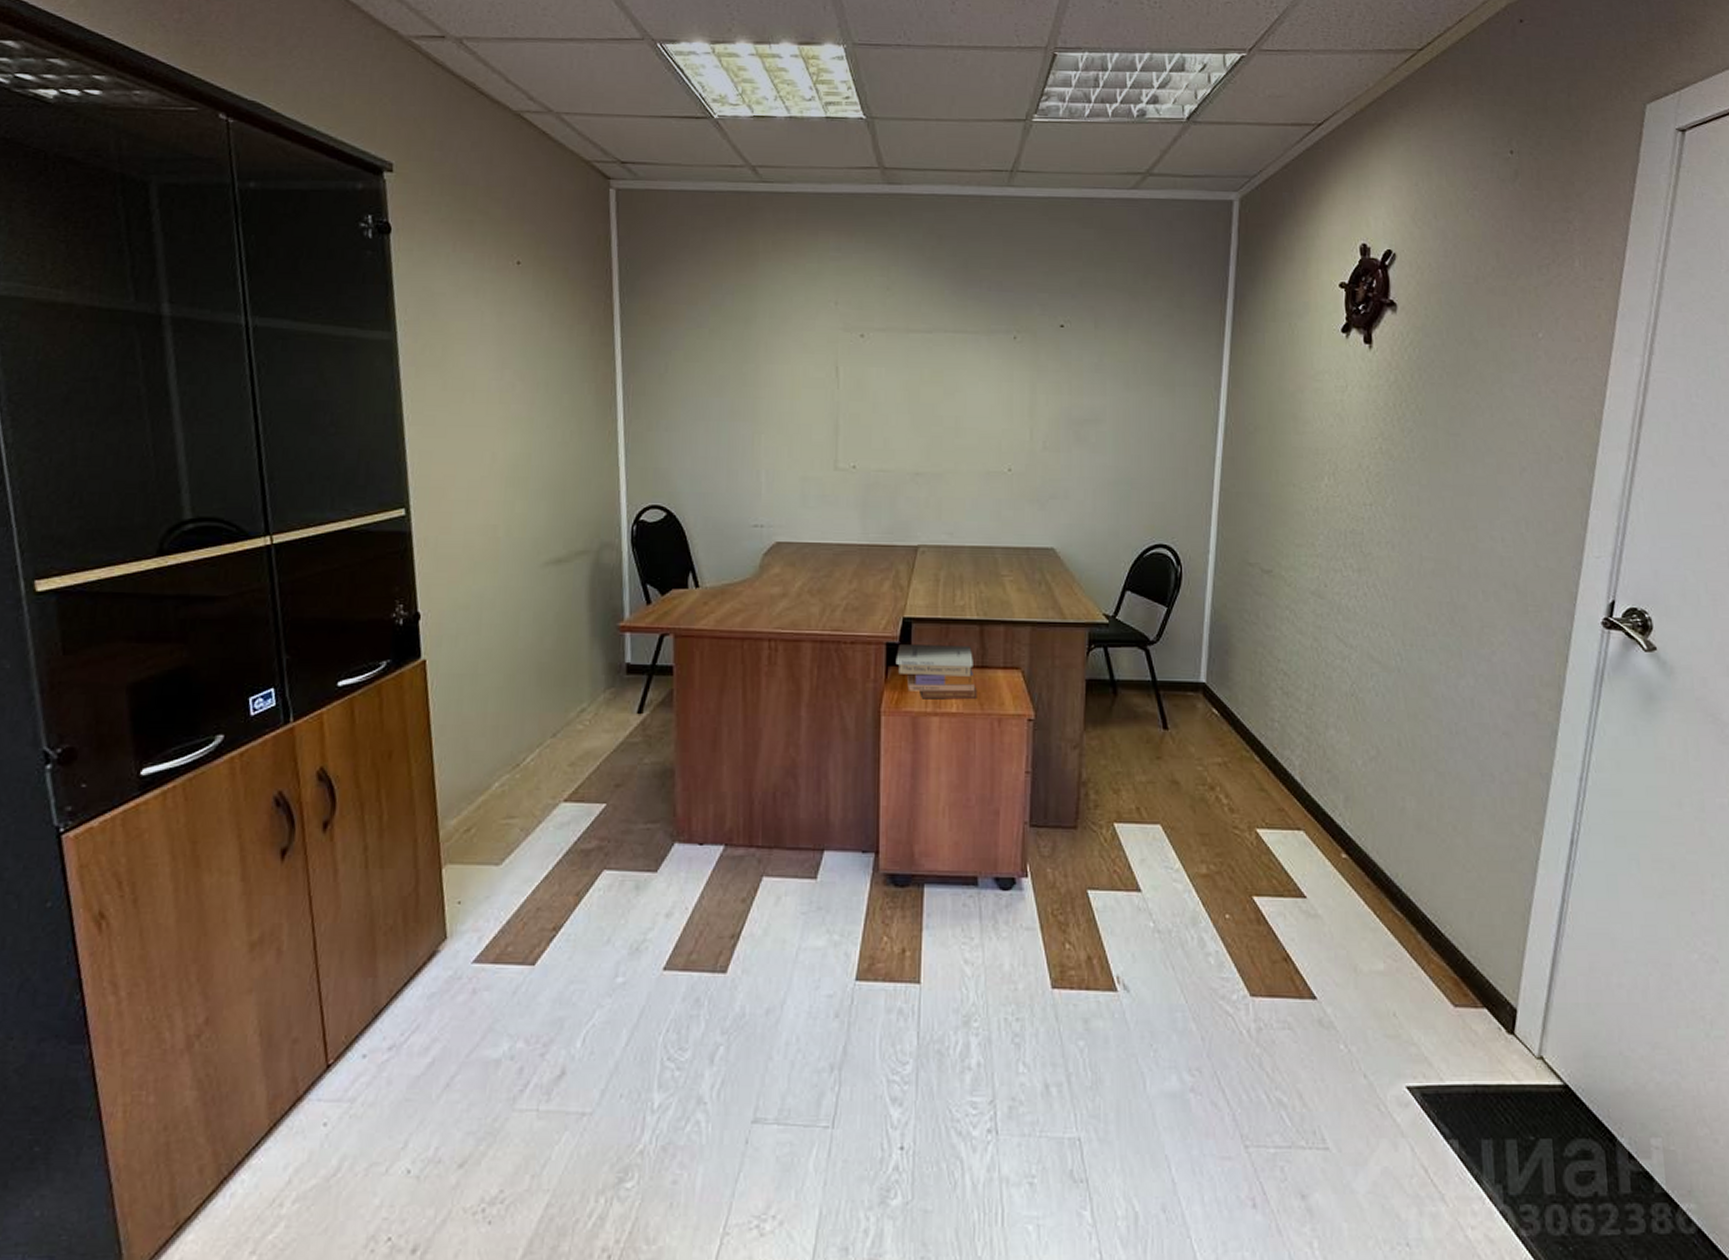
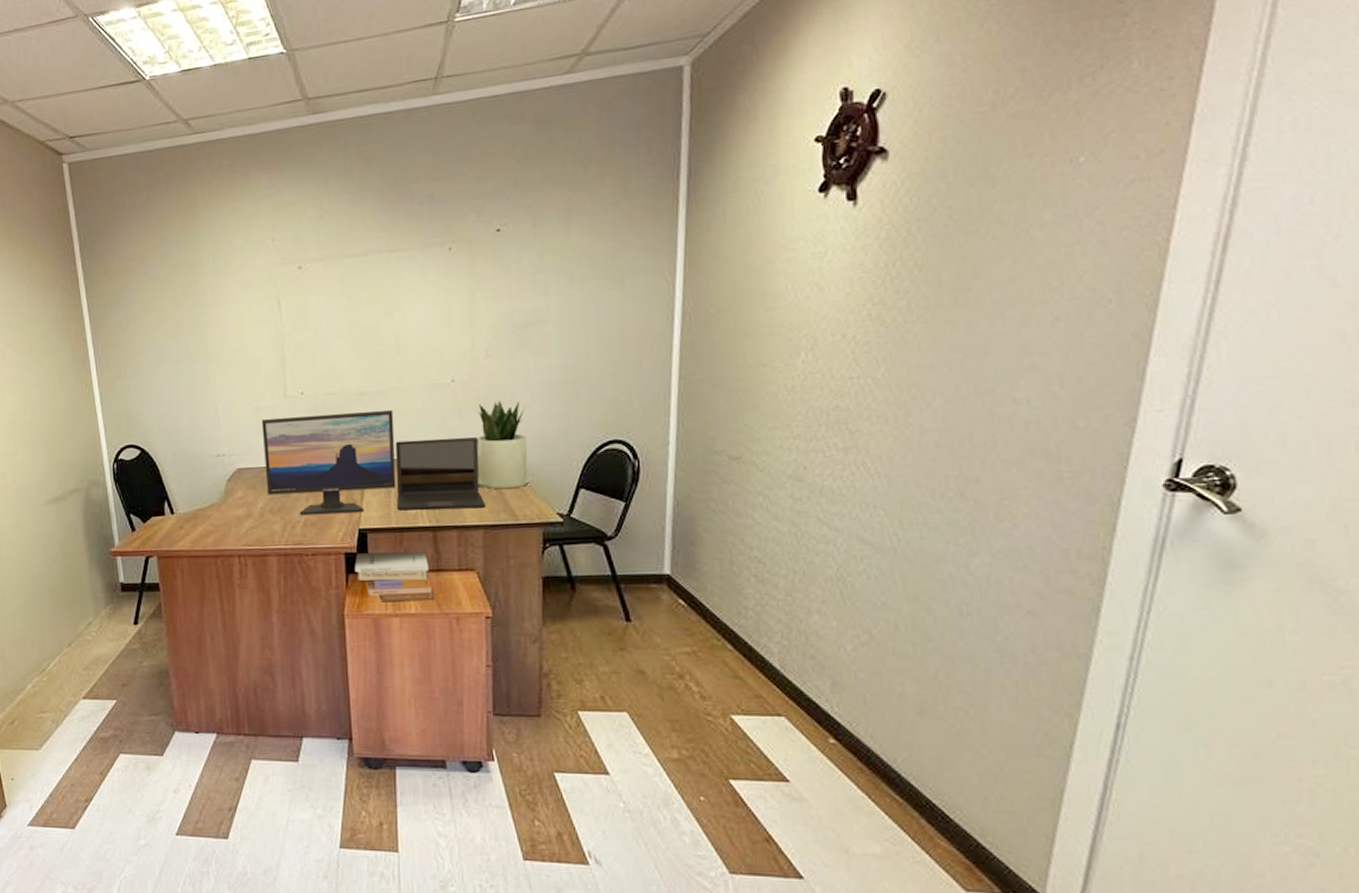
computer monitor: none [806,491,948,600] -> present [261,410,396,516]
laptop: none [945,527,1034,604] -> present [395,437,485,511]
planter: none [1028,495,1082,586] -> present [476,401,533,490]

